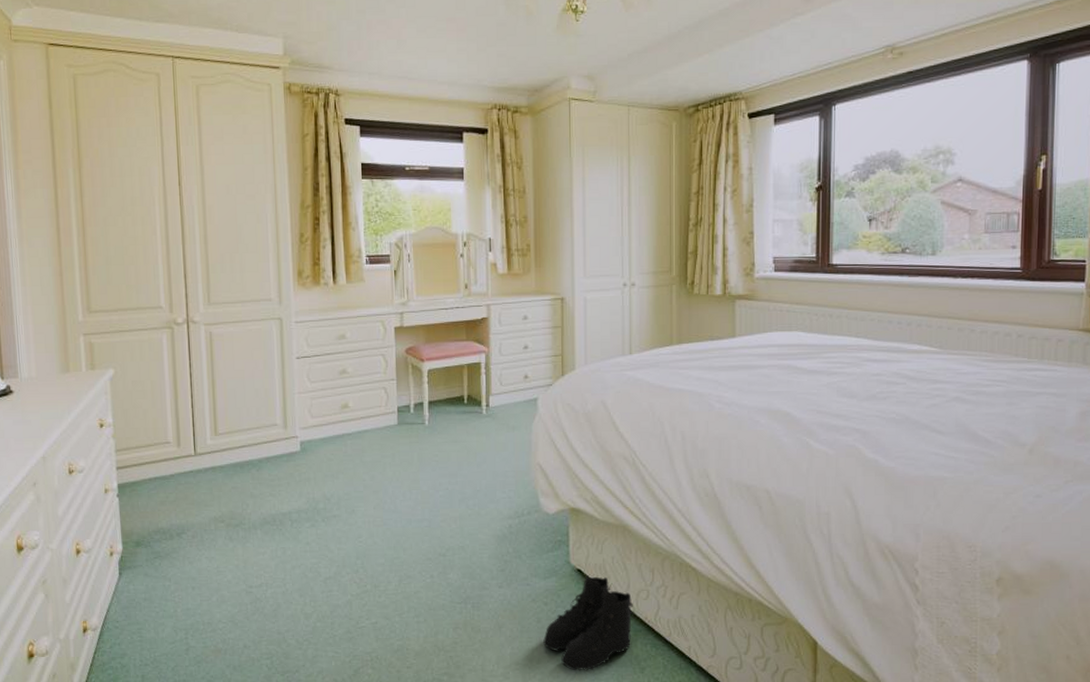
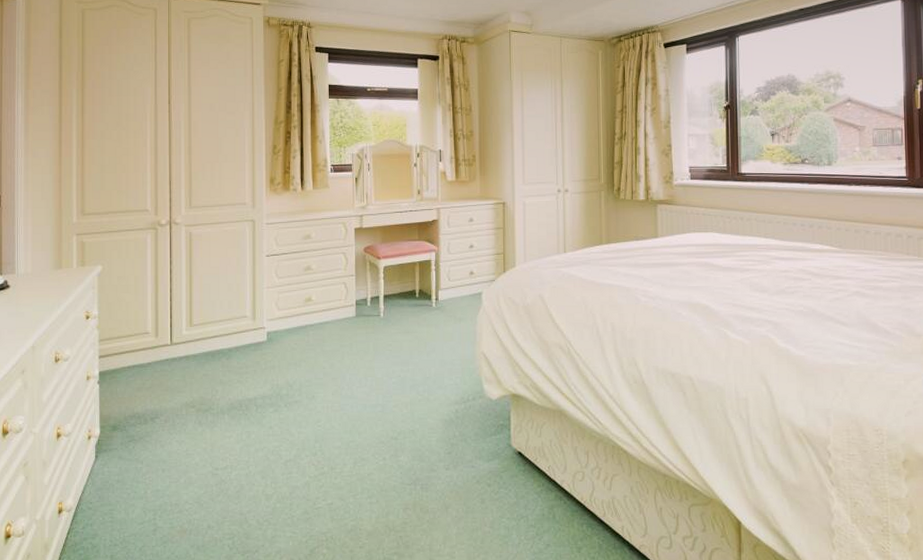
boots: present [543,575,634,671] -> none [487,458,571,551]

